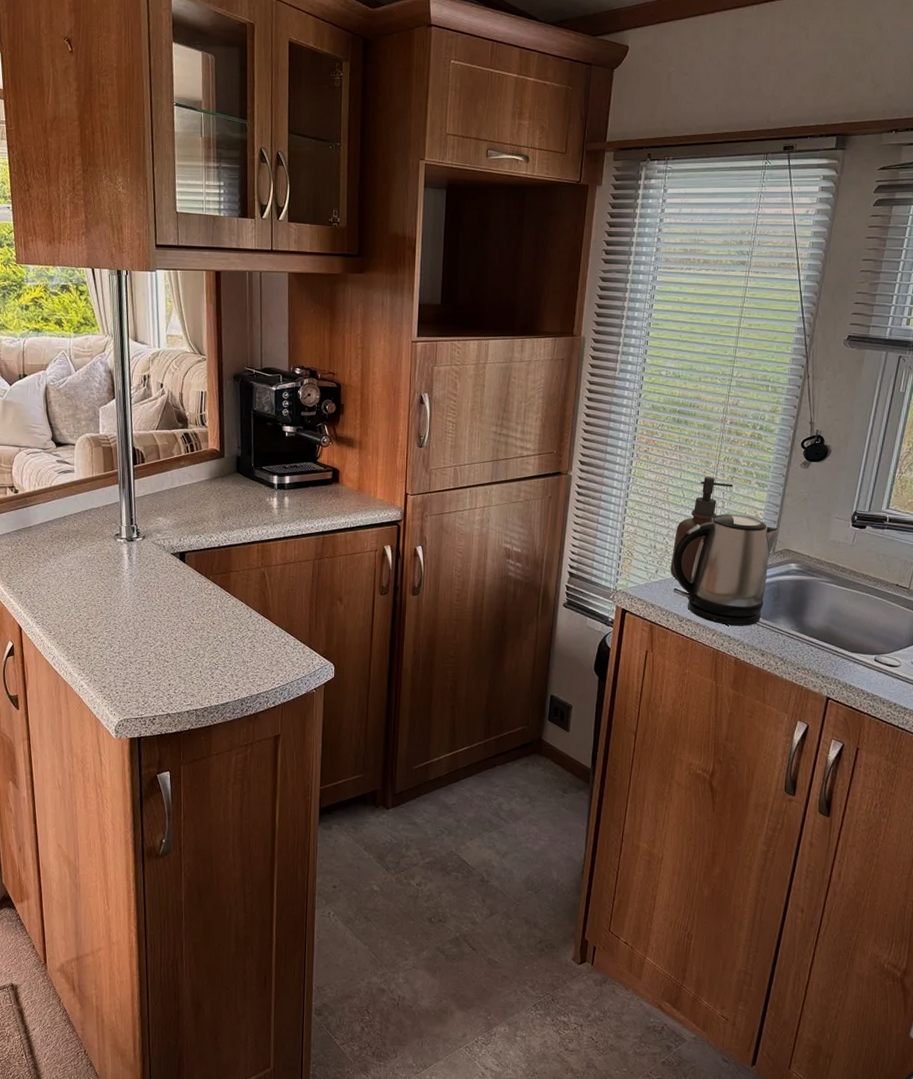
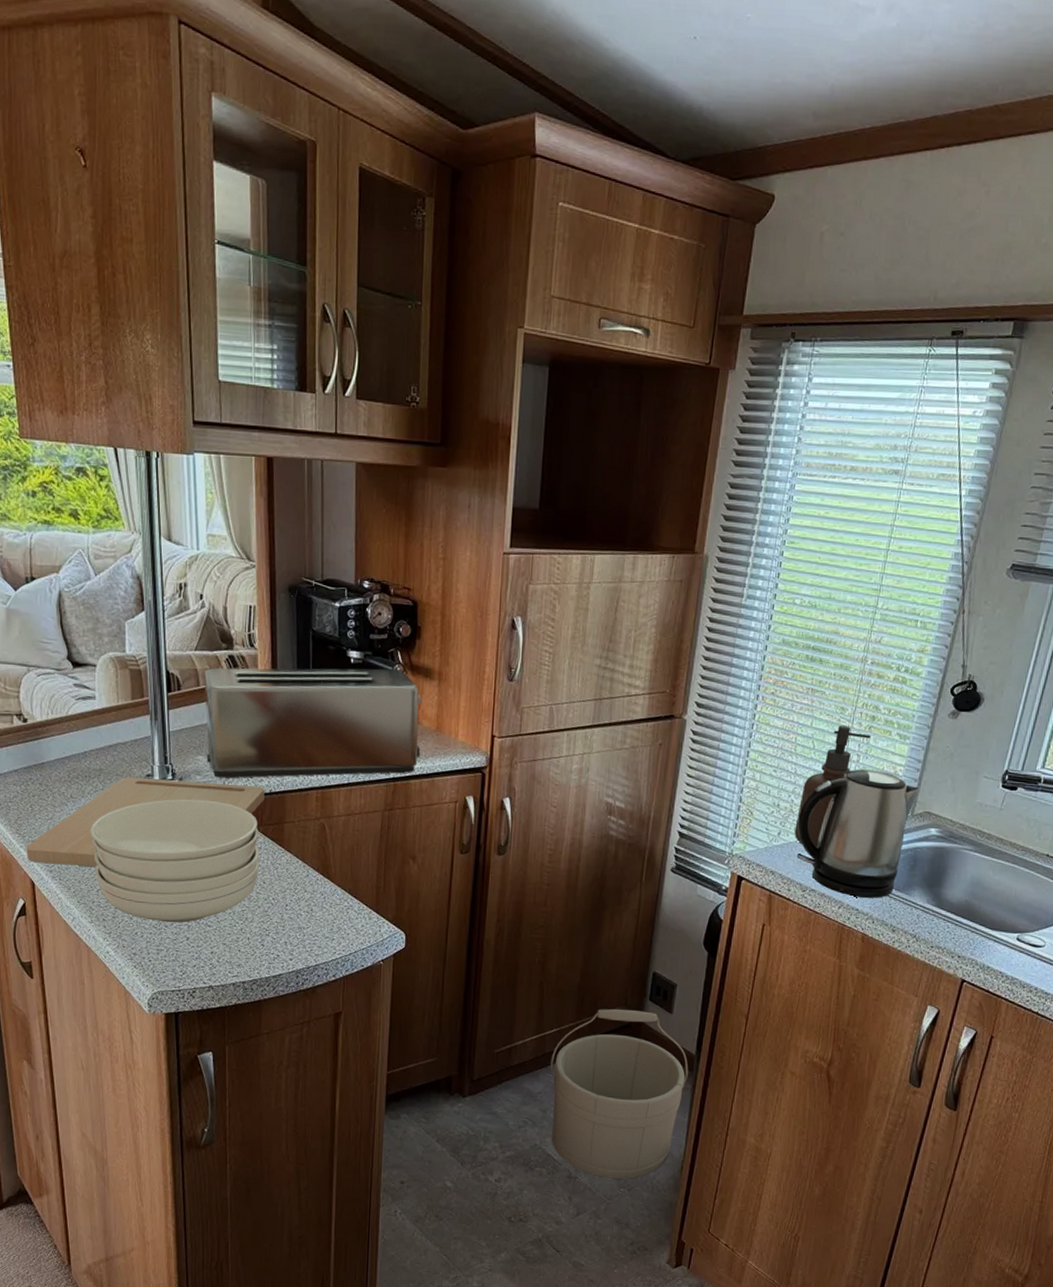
cutting board: none [15,536,214,613] -> present [26,777,265,867]
bowl: none [68,553,210,660] -> present [90,799,259,923]
toaster: none [163,440,346,536] -> present [204,668,422,779]
bucket: none [463,728,585,883] -> present [550,1009,689,1179]

